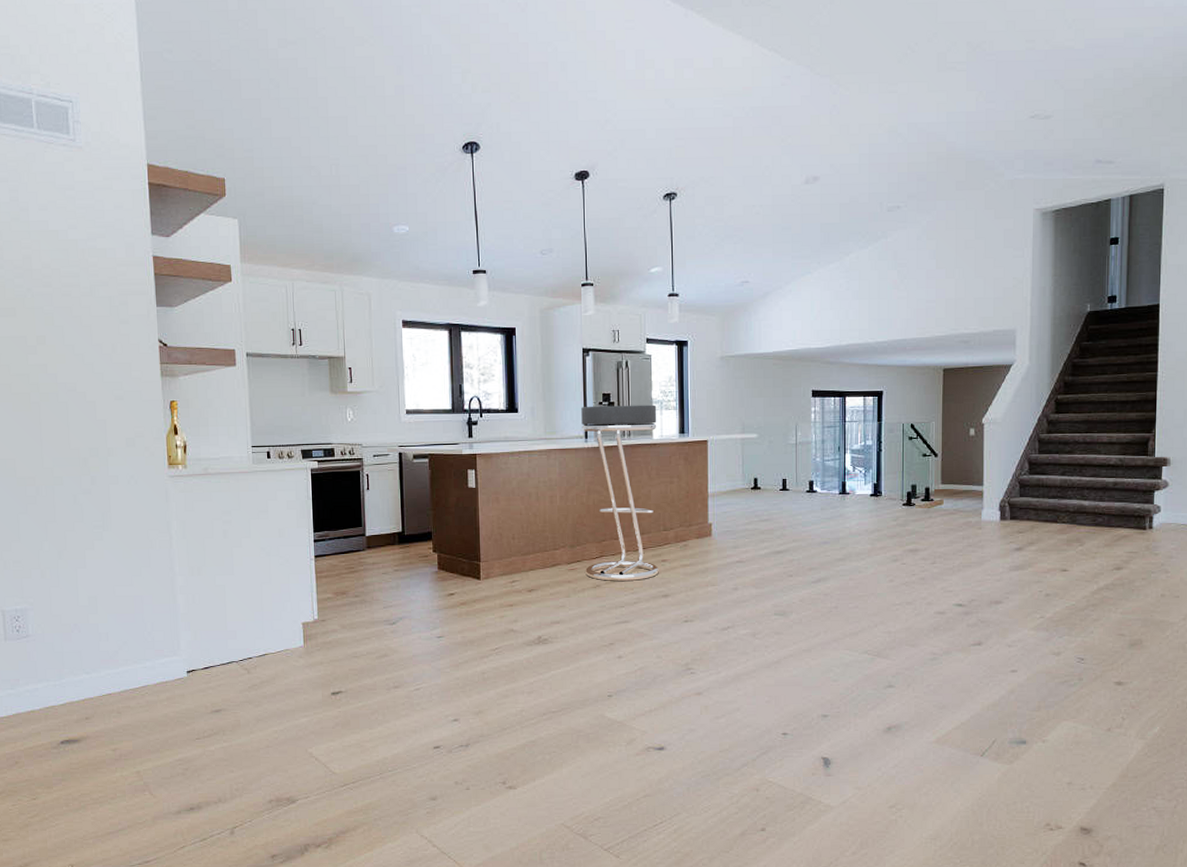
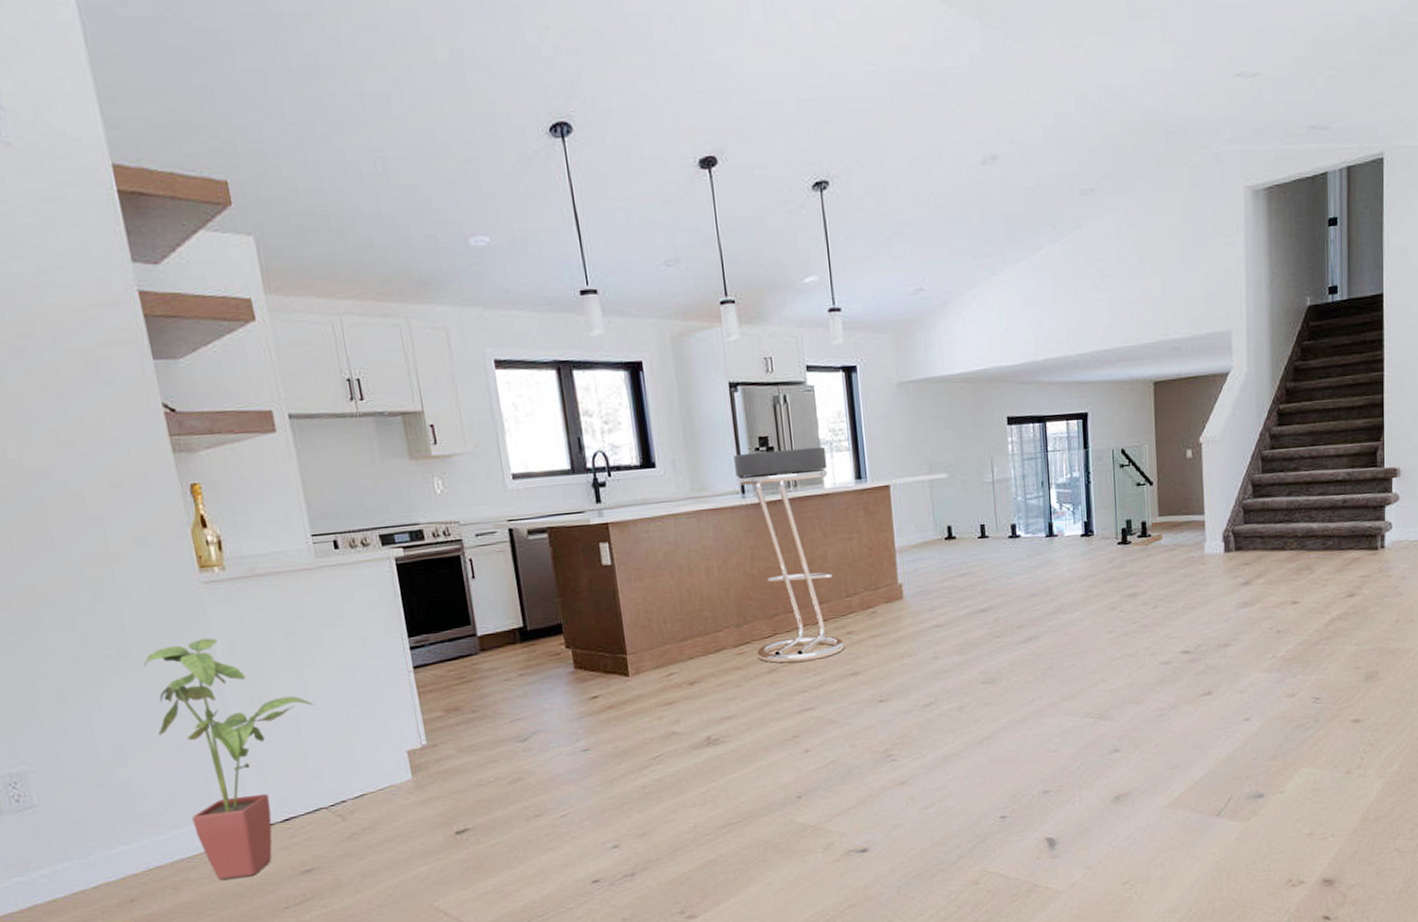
house plant: none [119,519,238,710] -> present [143,638,314,880]

